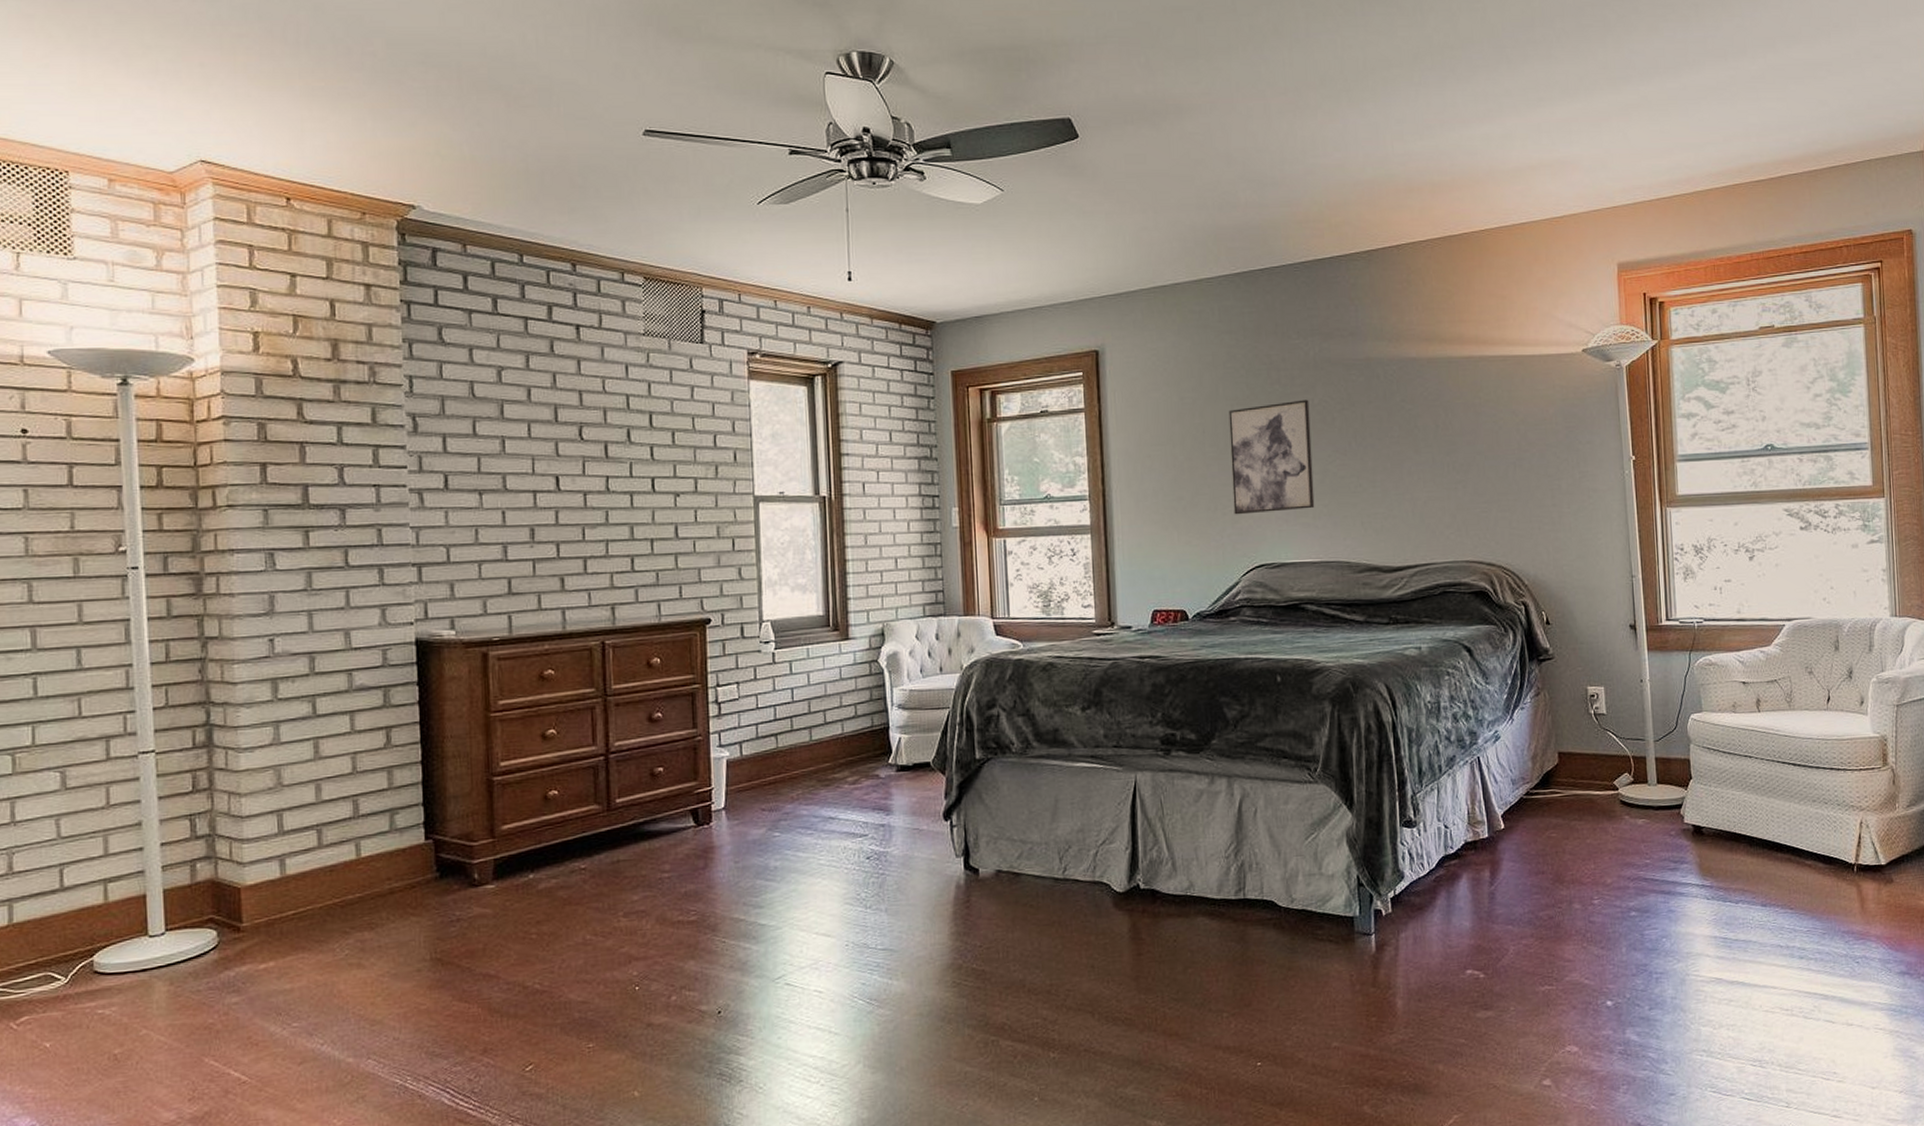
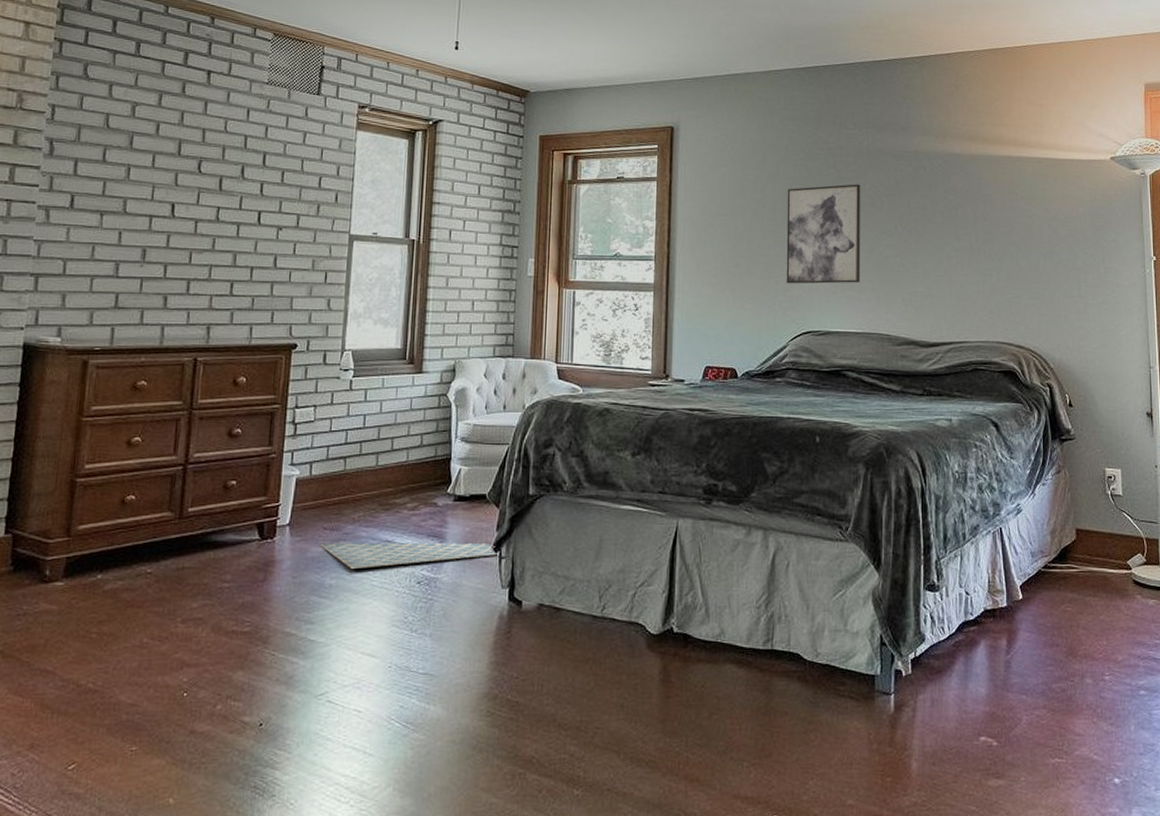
bath mat: none [759,812,947,849] -> present [320,543,496,568]

